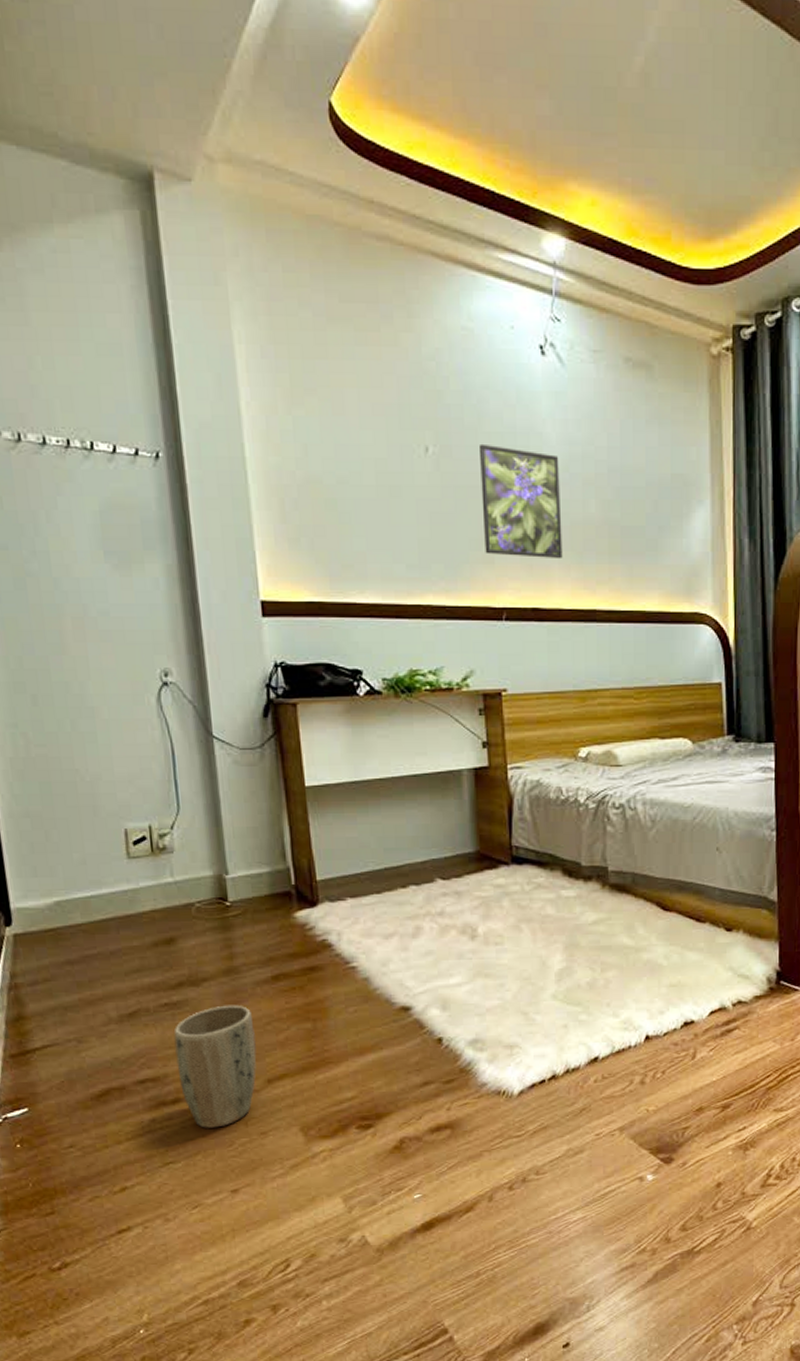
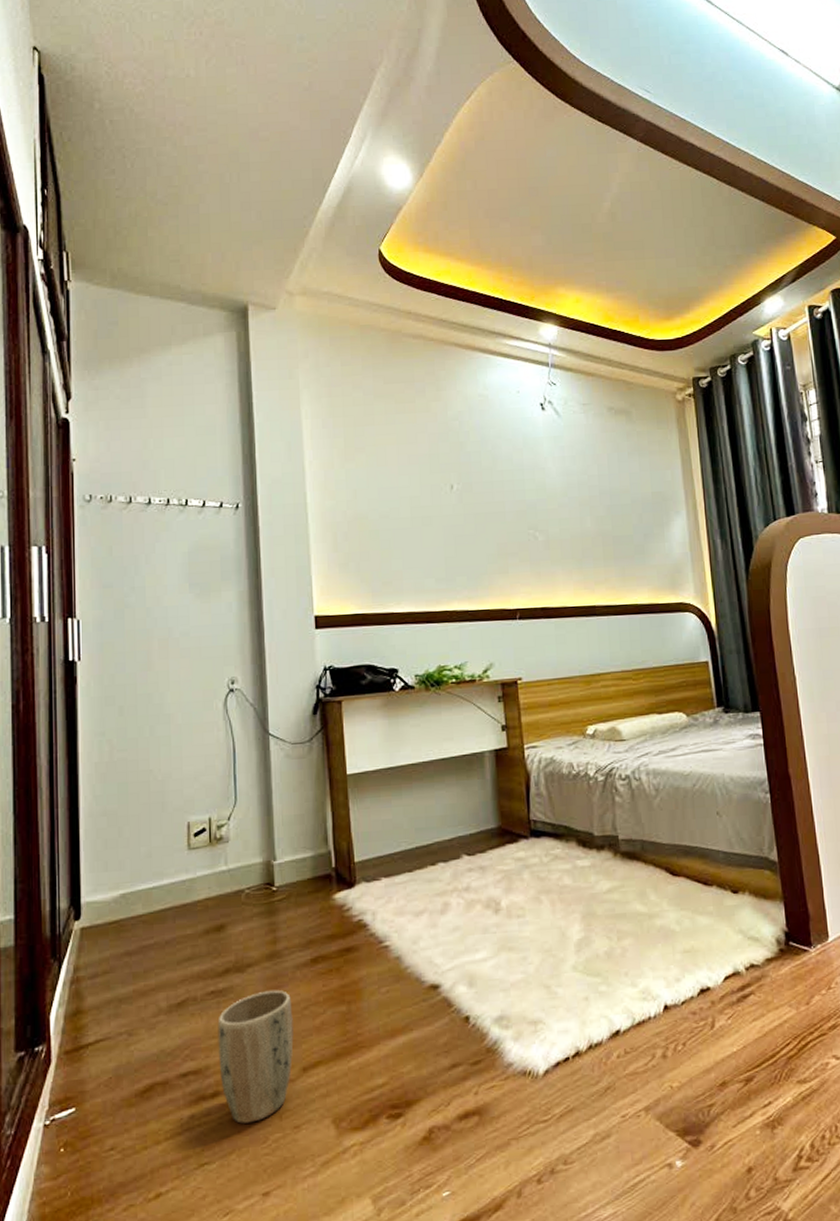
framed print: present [480,443,563,559] -> none [495,479,565,566]

